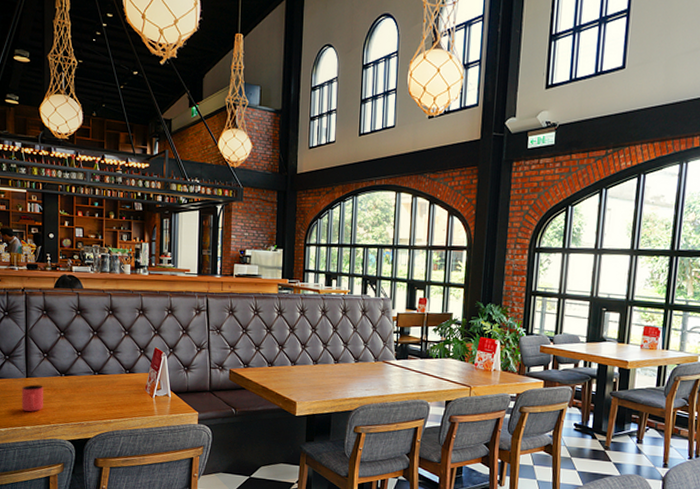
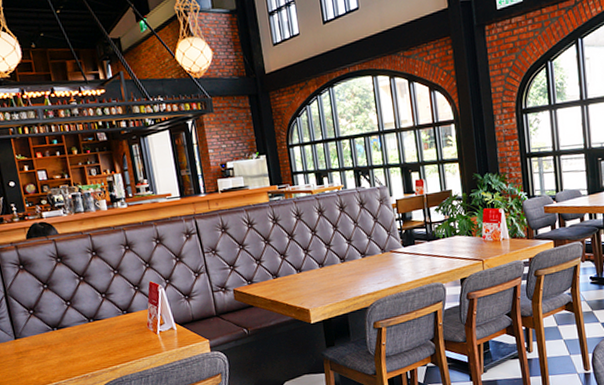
cup: present [22,384,44,412] -> none [12,344,40,375]

